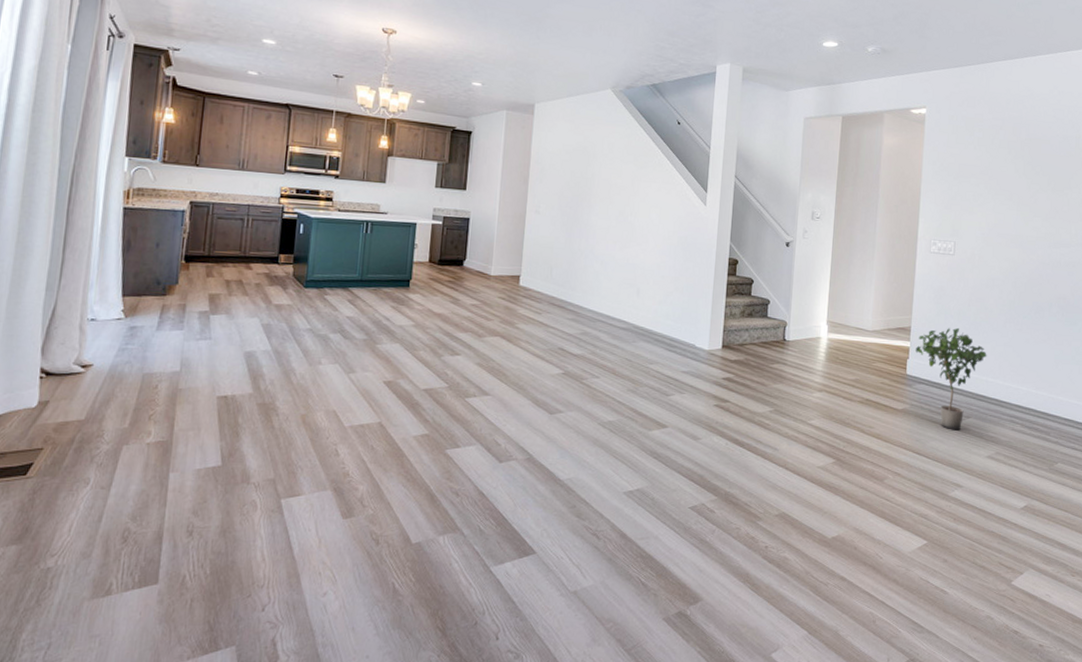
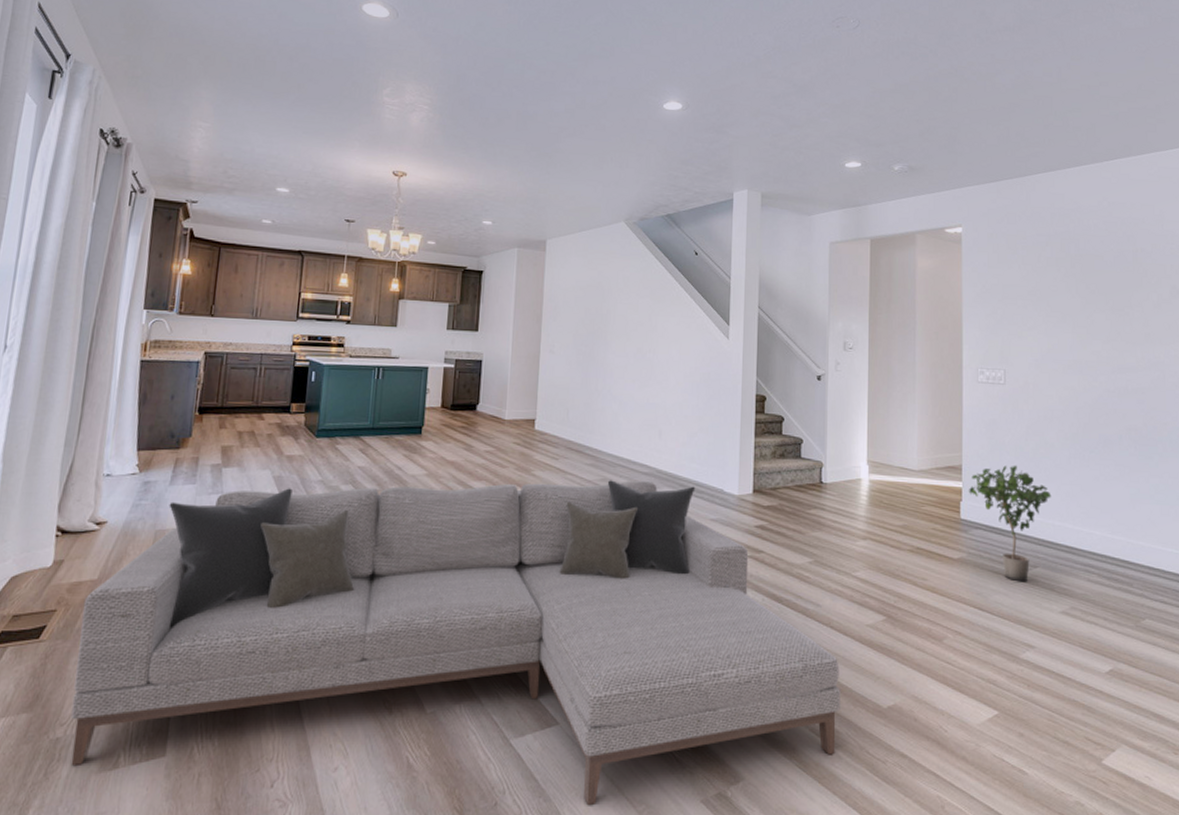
sectional sofa: none [61,334,792,624] -> present [70,480,841,806]

